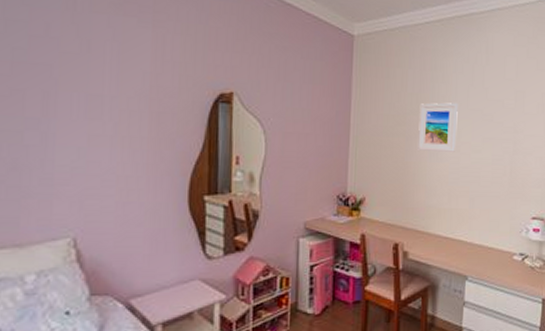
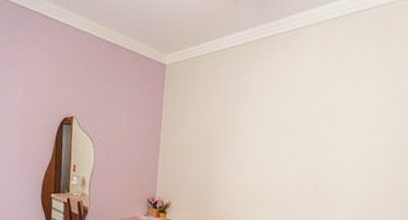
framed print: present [418,102,458,152] -> none [220,119,261,165]

